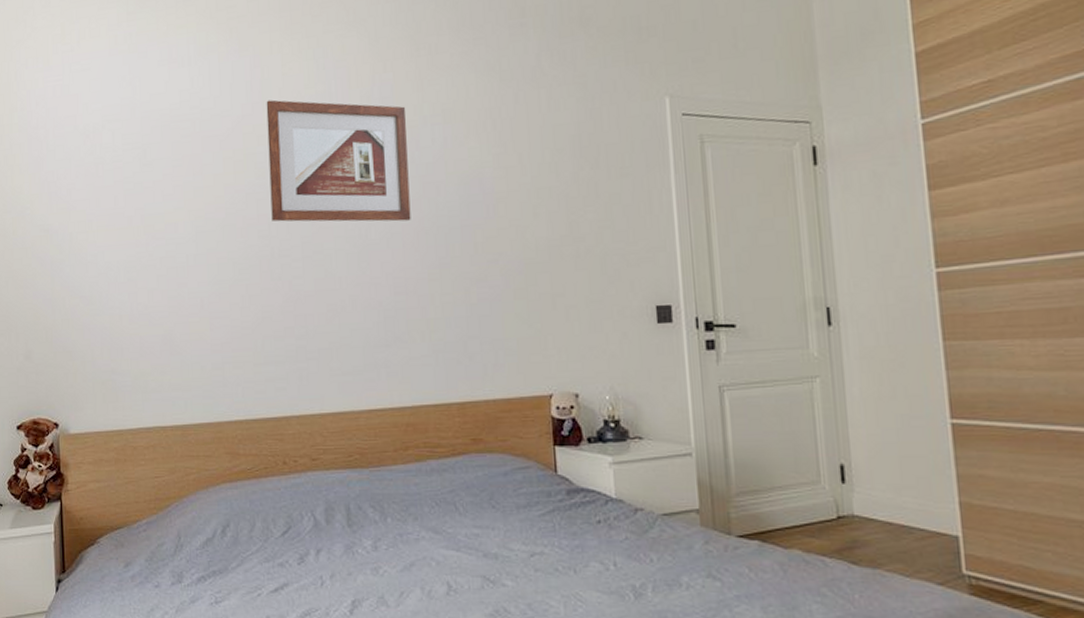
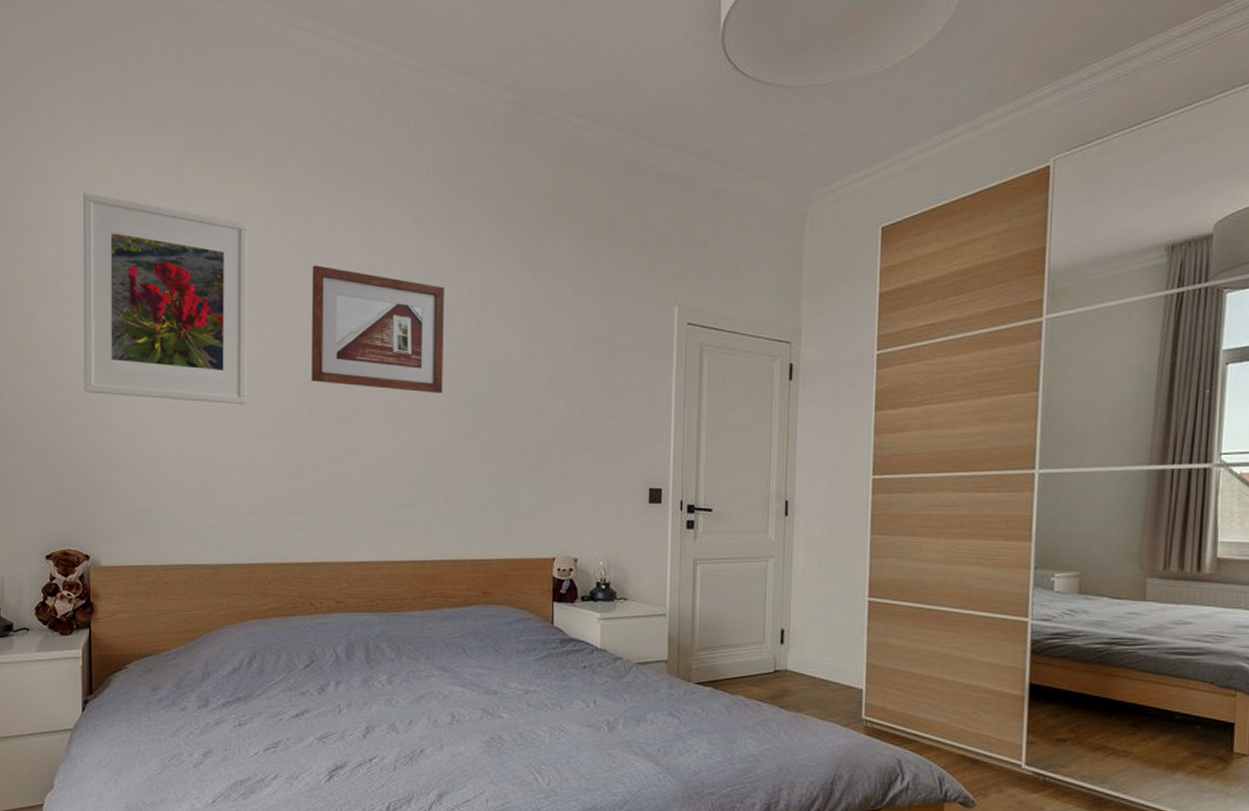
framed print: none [42,57,208,256] -> present [82,193,248,405]

